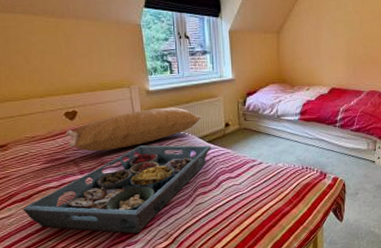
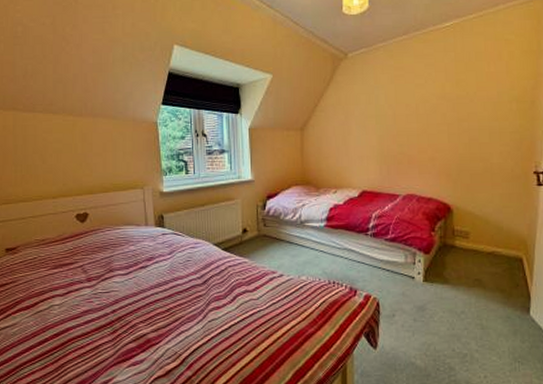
serving tray: present [22,145,211,234] -> none [27,252,227,351]
pillow: present [65,108,203,152] -> none [75,211,219,257]

